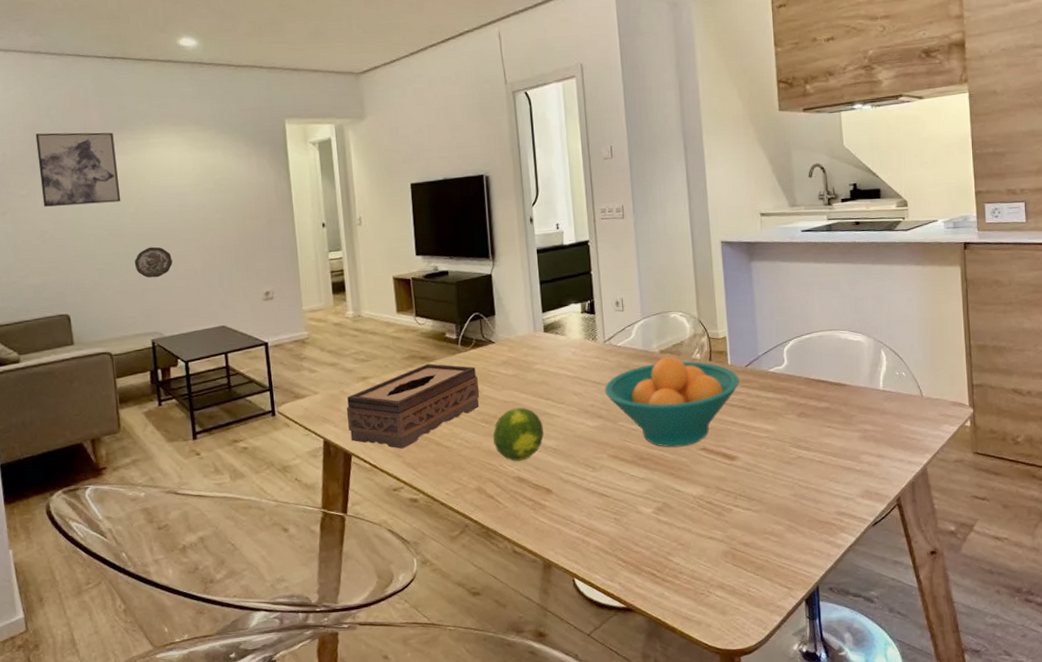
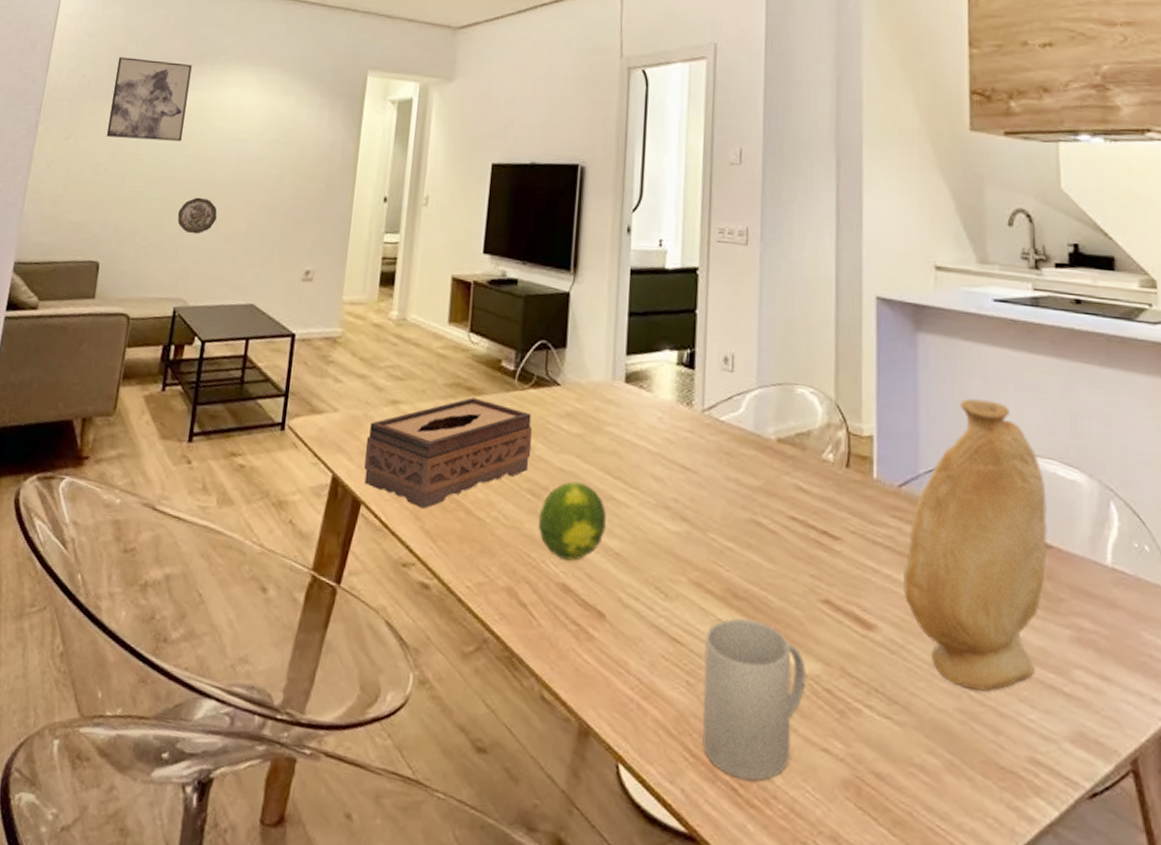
fruit bowl: present [605,357,740,447] -> none [695,449,888,591]
mug: none [624,471,694,568] -> present [702,618,806,781]
vase: none [753,299,843,481] -> present [903,398,1047,692]

